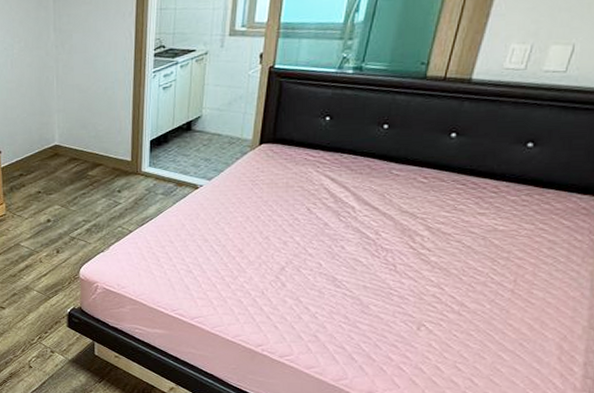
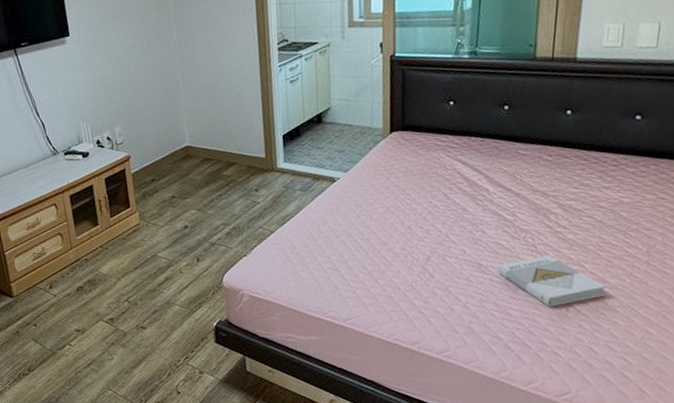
book: none [351,274,463,324] -> present [497,254,606,307]

